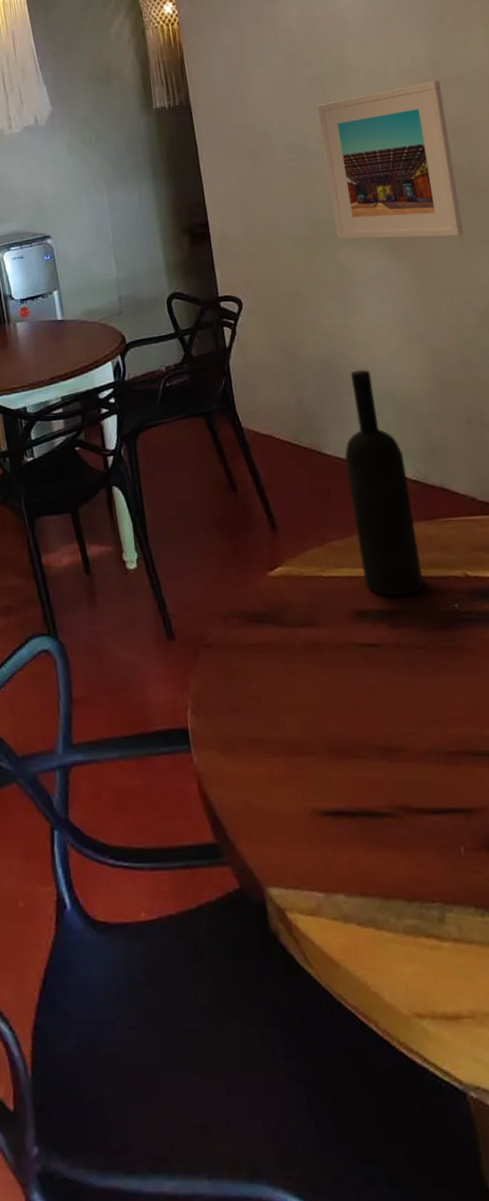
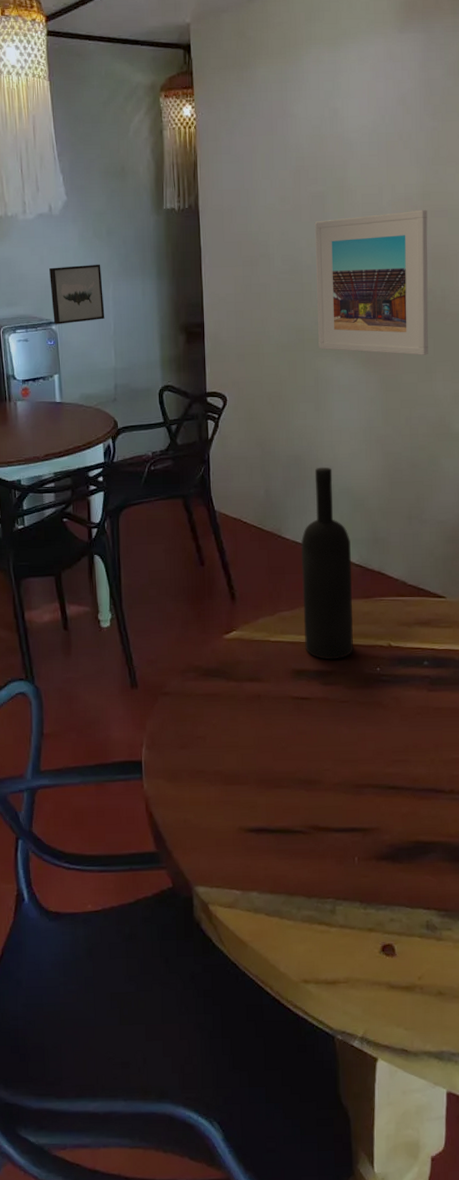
wall art: none [40,171,102,238] -> present [49,264,105,324]

